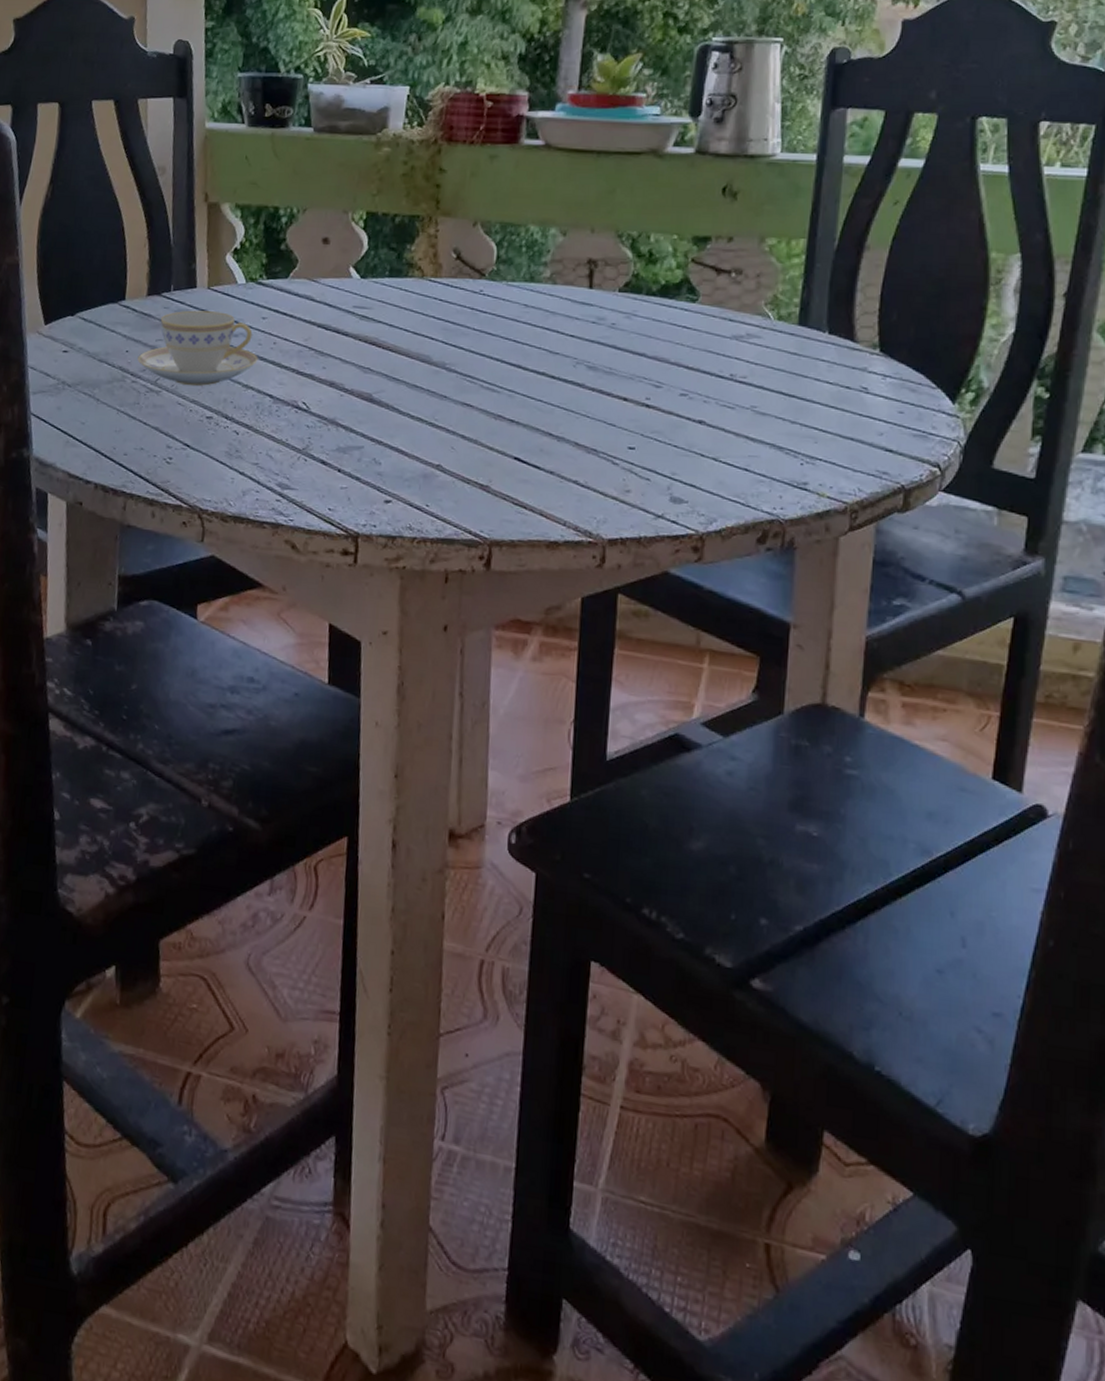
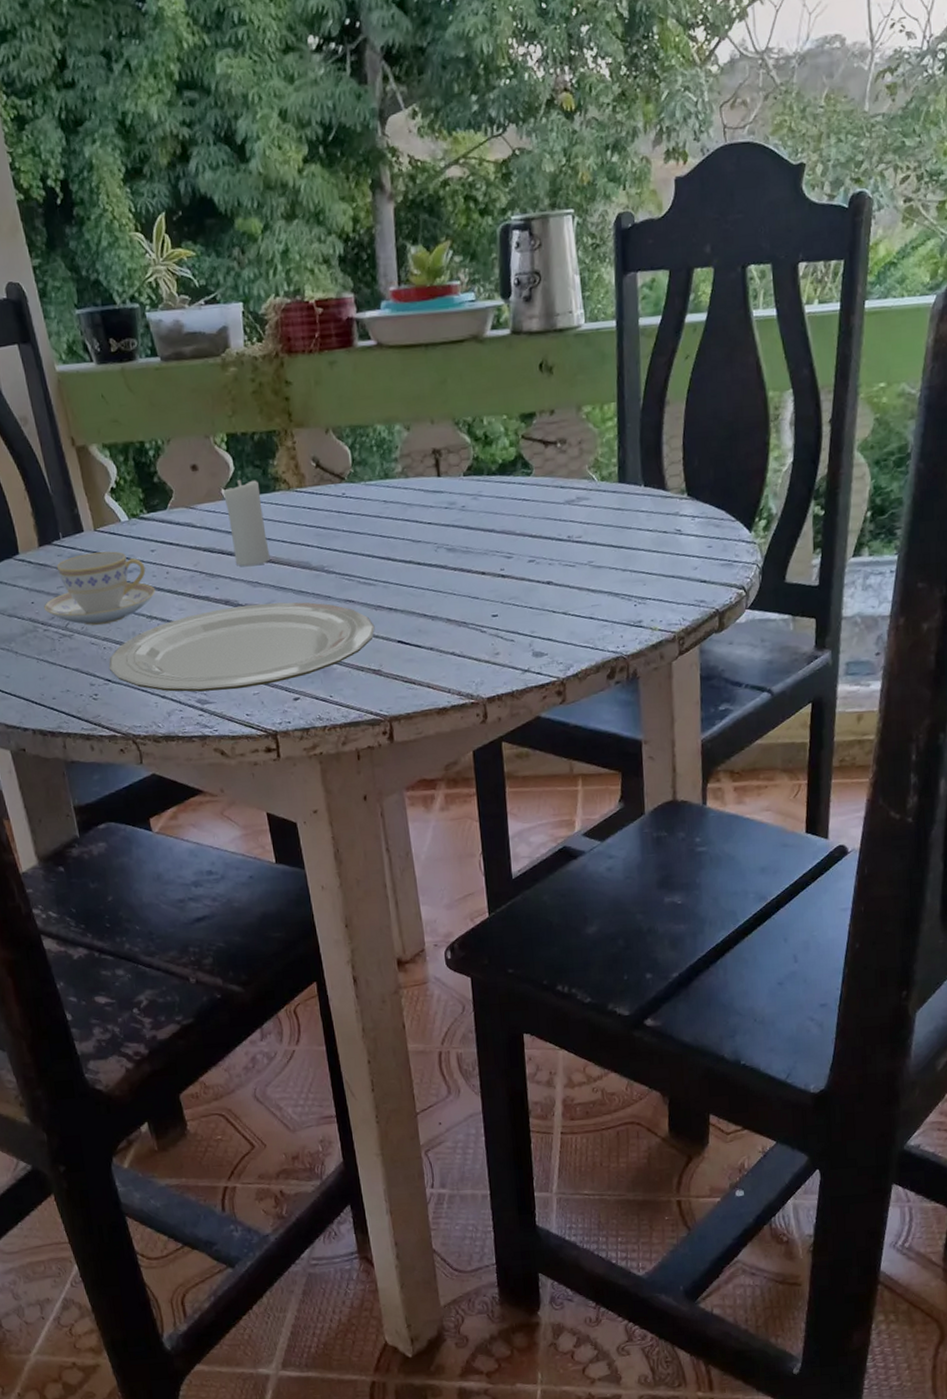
plate: none [190,390,491,480] -> present [108,602,375,692]
candle: none [349,259,391,351] -> present [223,479,270,567]

